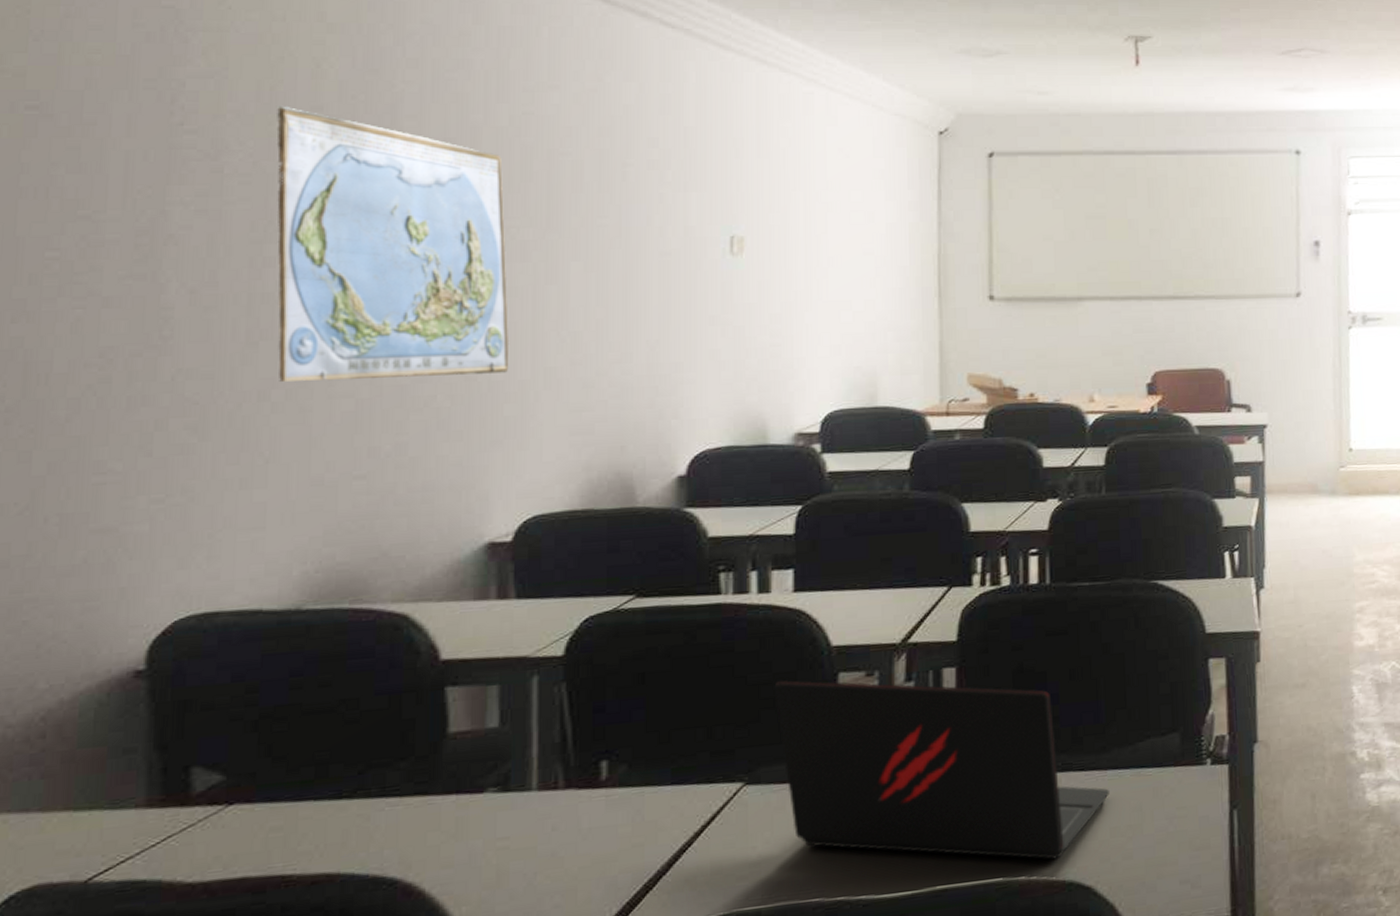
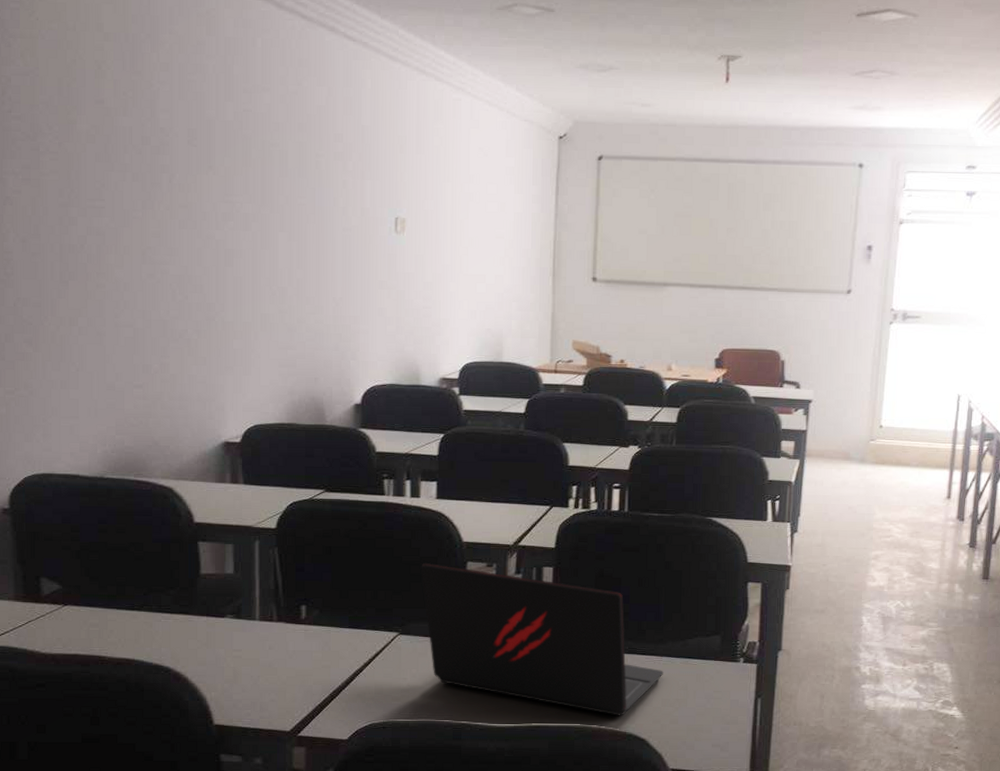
world map: present [276,106,508,382] -> none [73,99,236,316]

